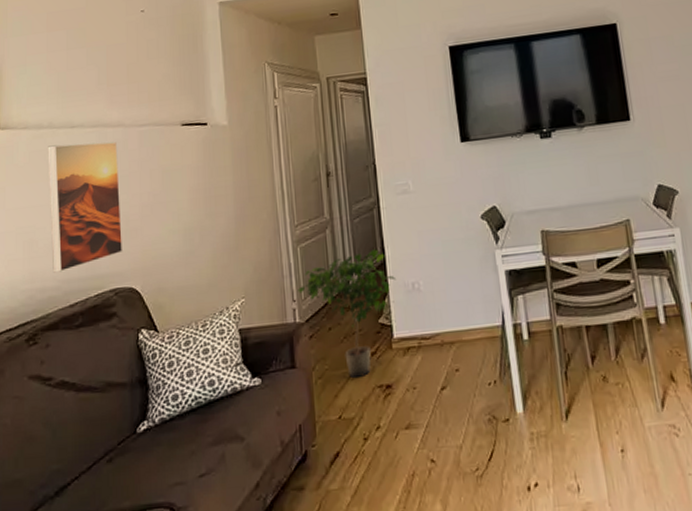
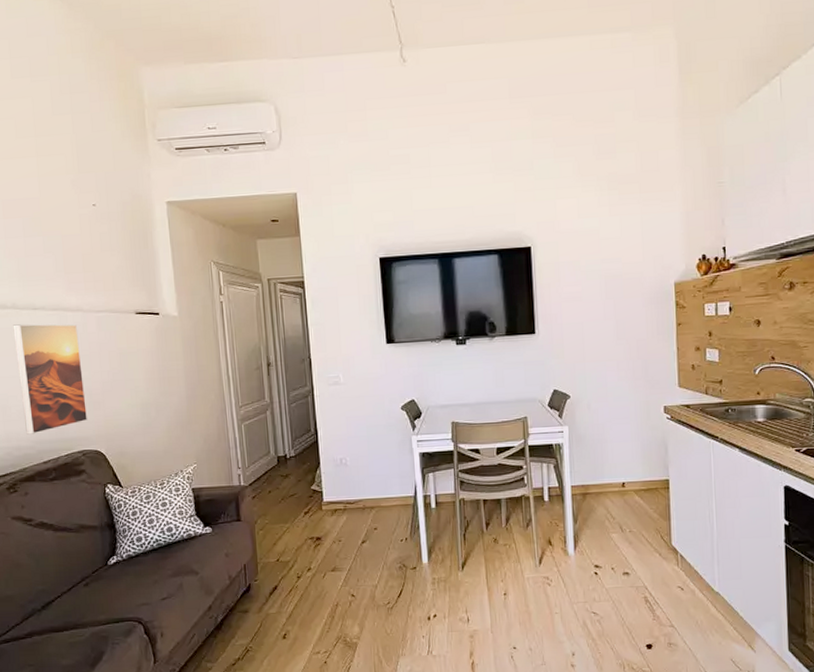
potted plant: present [298,249,397,379] -> none [242,429,327,532]

